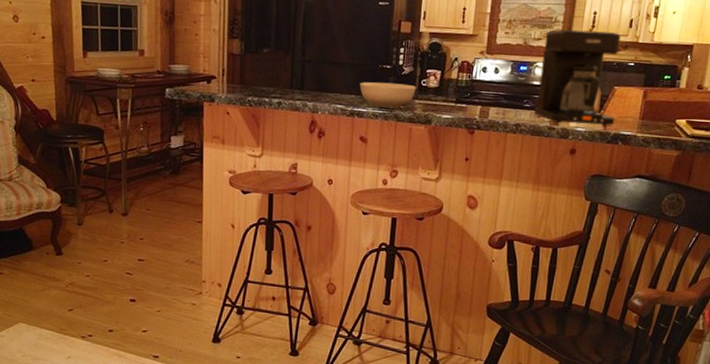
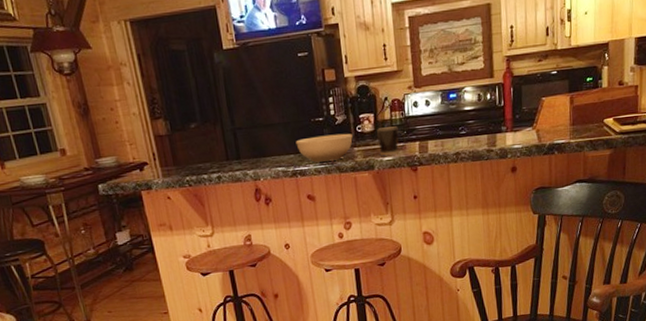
mug: none [440,86,468,114] -> present [377,126,406,156]
coffee maker: present [534,29,621,126] -> none [468,43,548,144]

